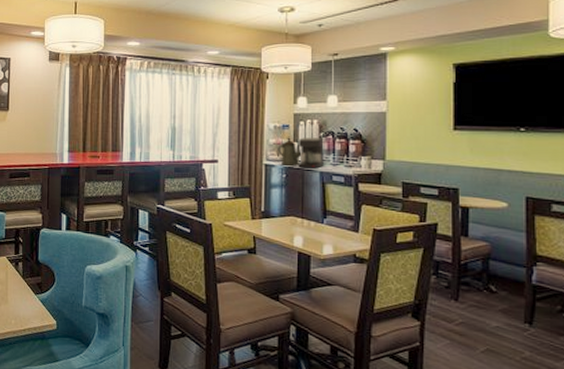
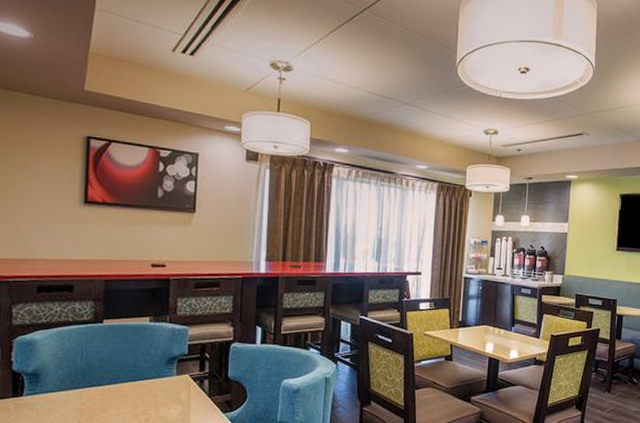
coffee pot: present [277,137,302,166] -> none [476,252,497,279]
coffee maker: present [298,137,324,169] -> none [493,253,516,282]

